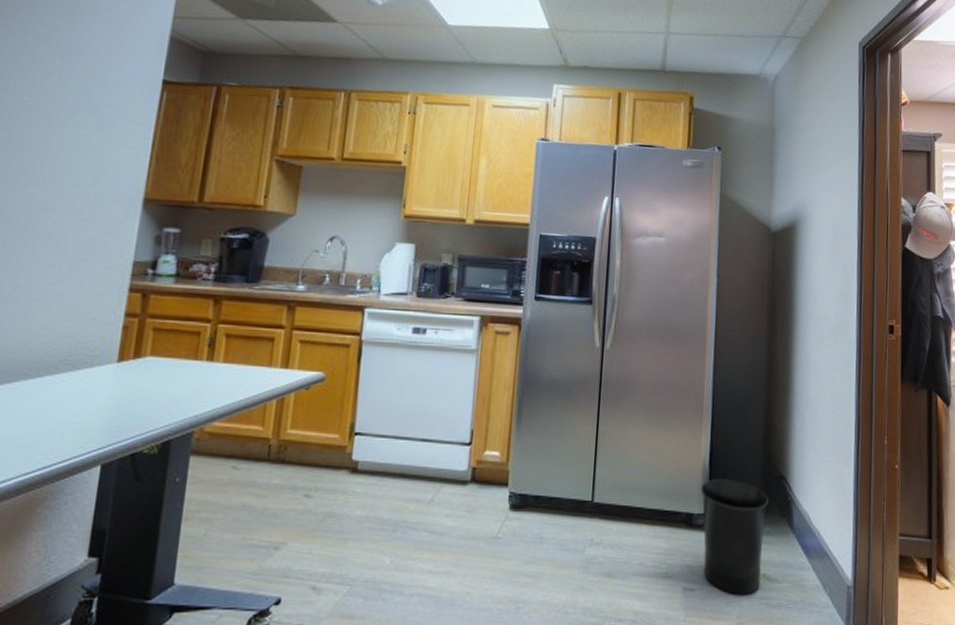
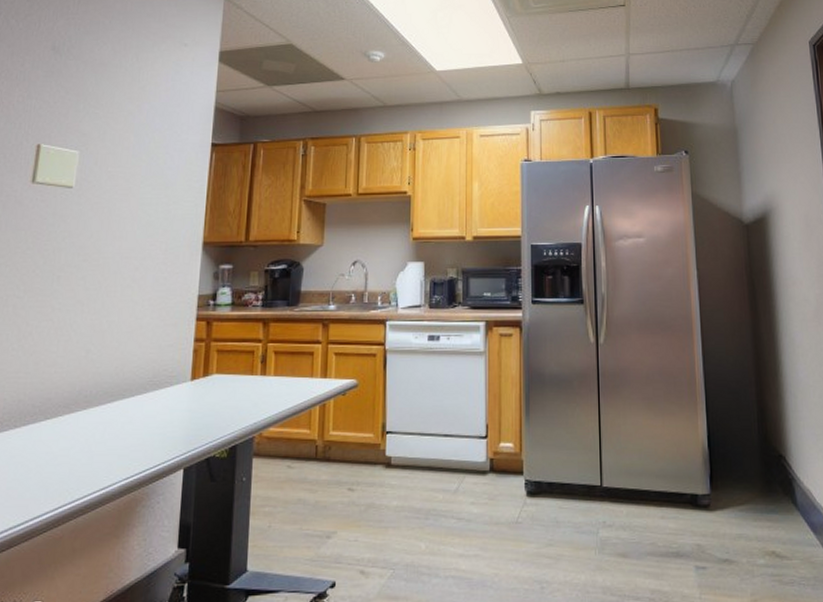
waste bin: present [700,478,768,596] -> none [702,460,771,573]

